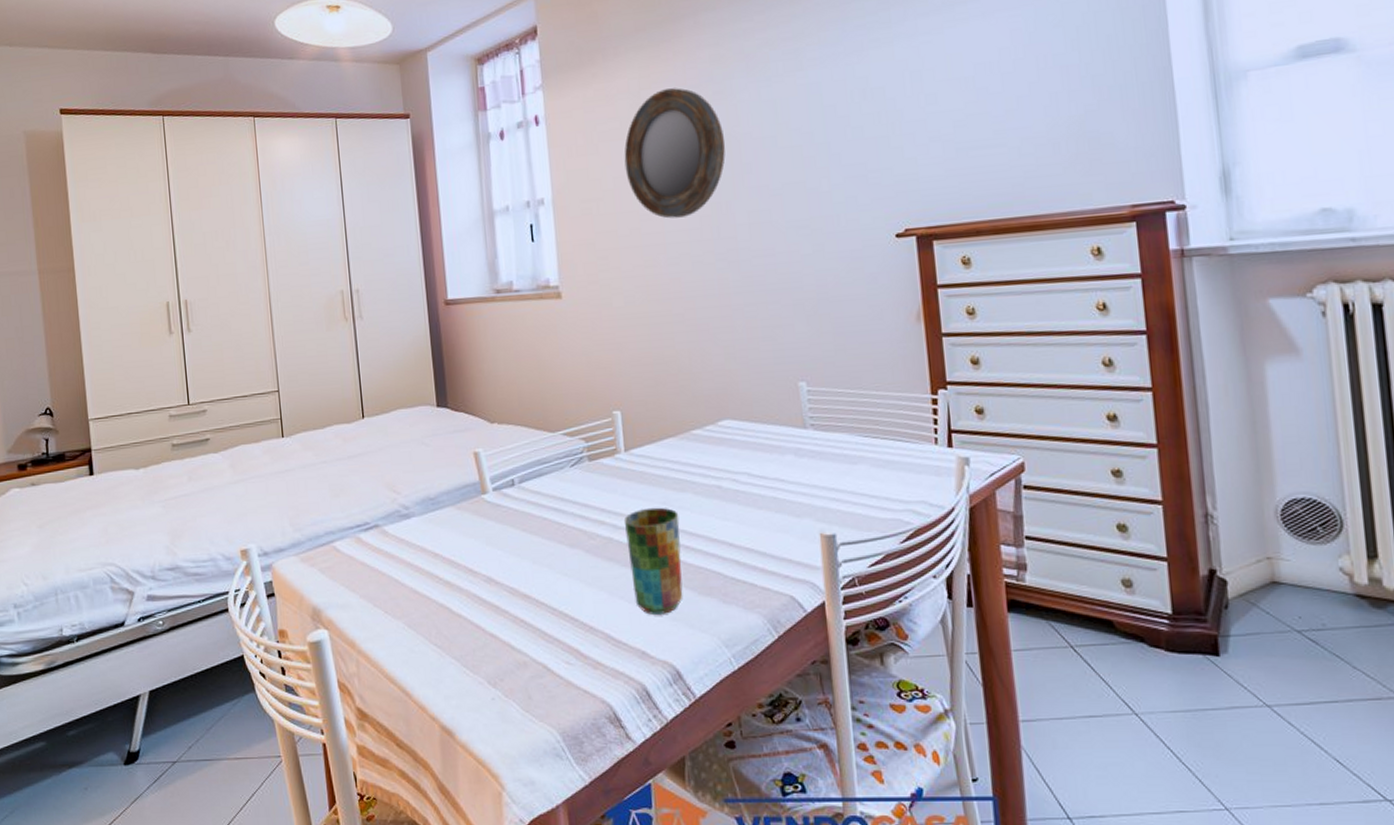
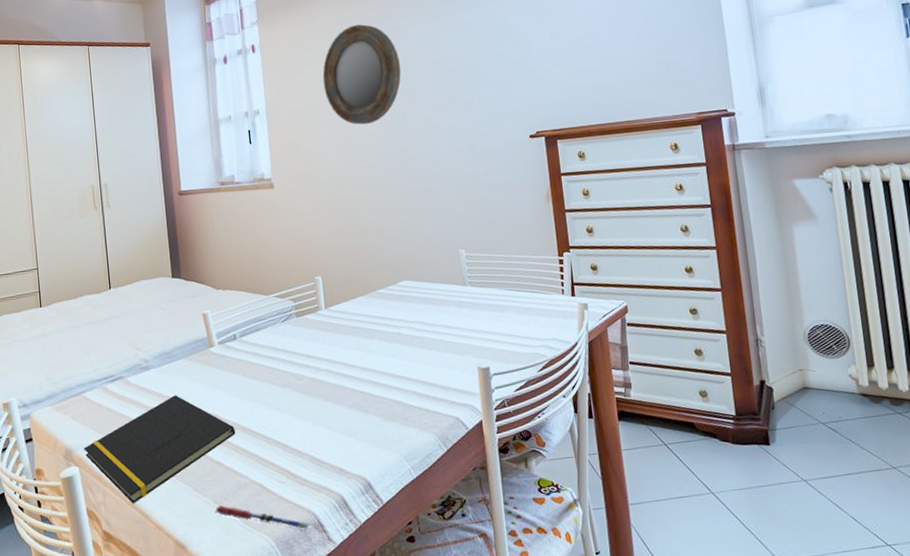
notepad: none [334,550,513,678] -> present [84,395,235,504]
pen: none [488,687,605,724] -> present [214,505,311,531]
cup: present [623,507,683,615] -> none [324,351,372,438]

